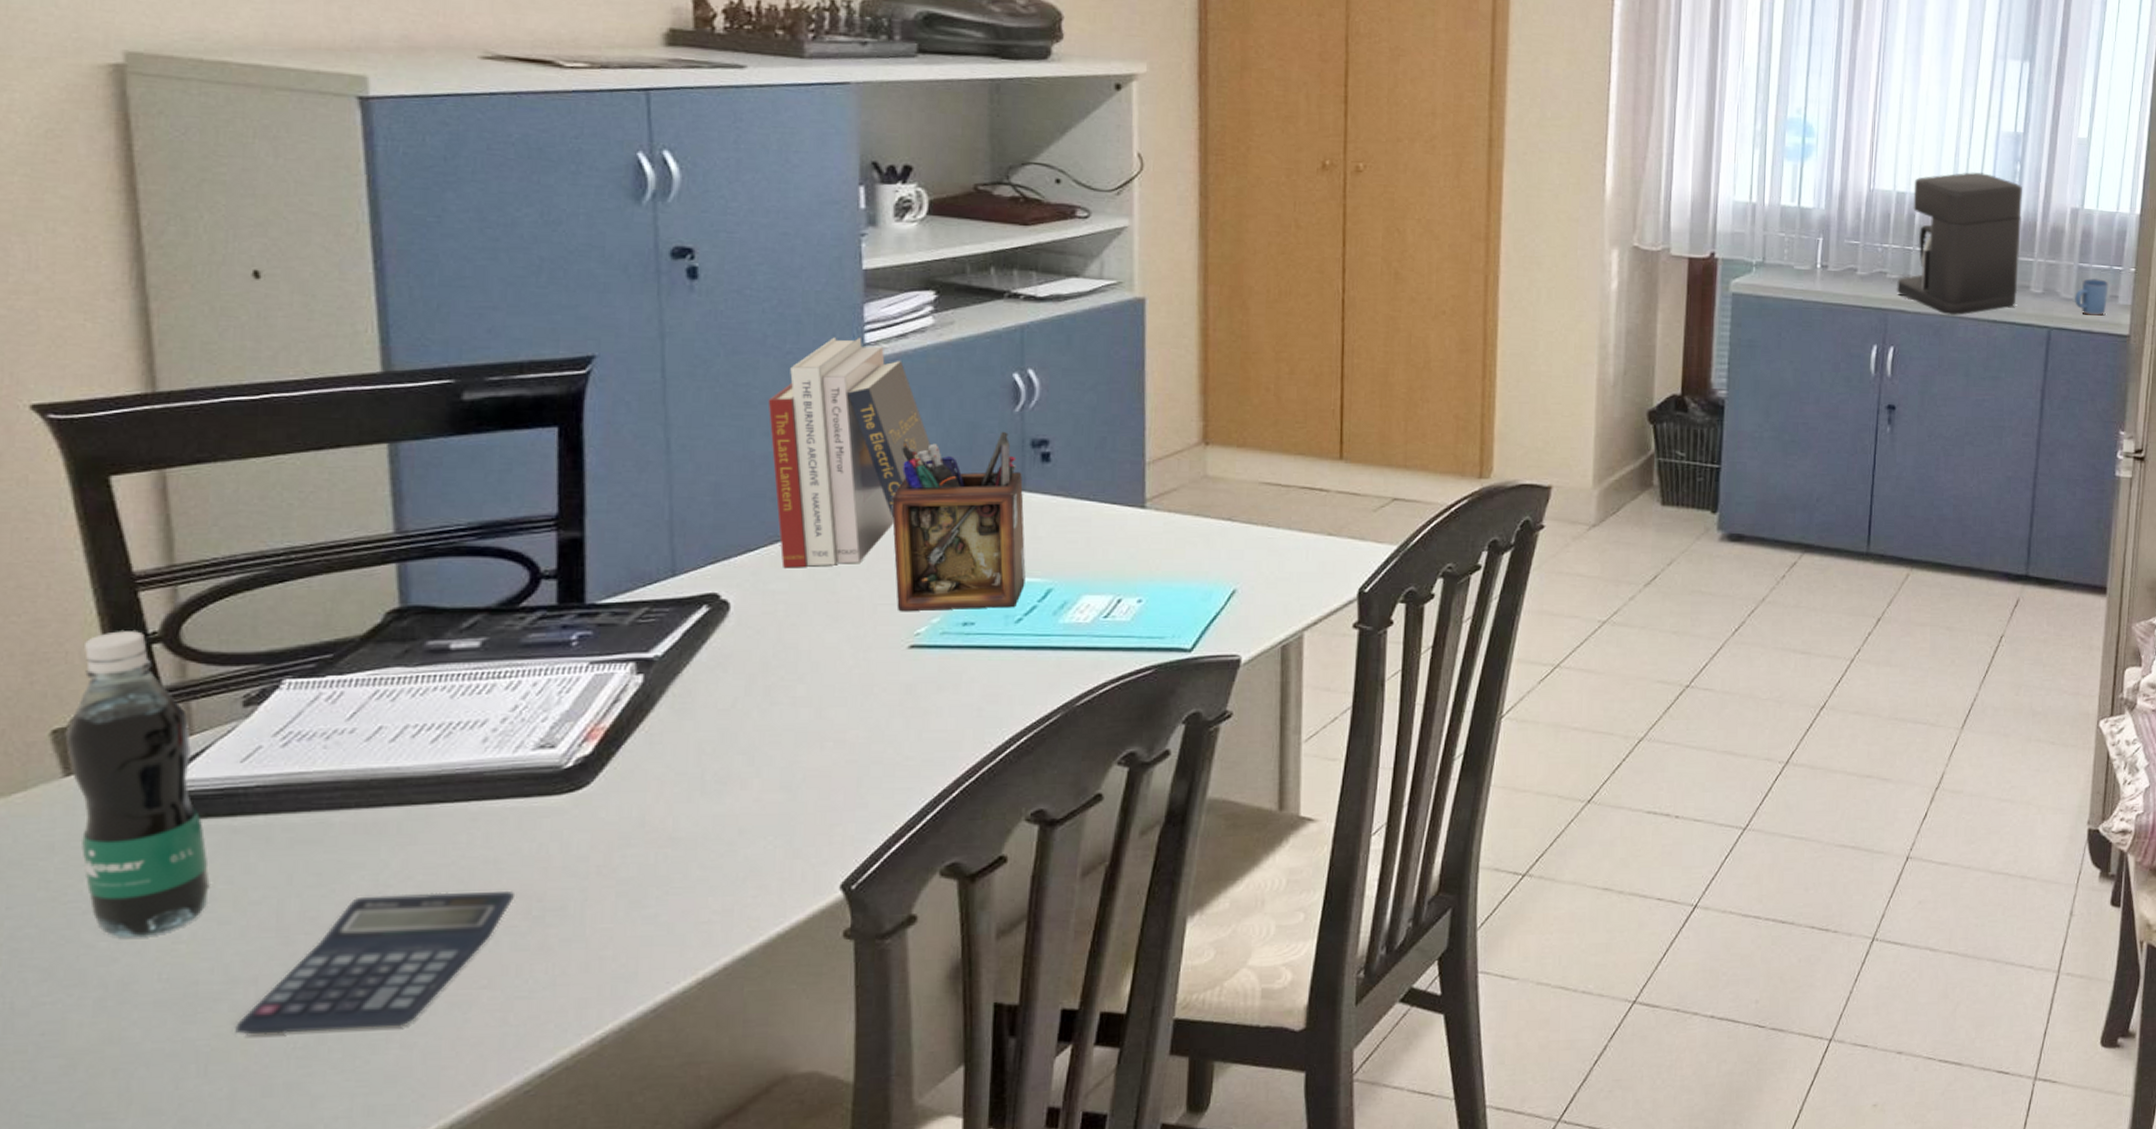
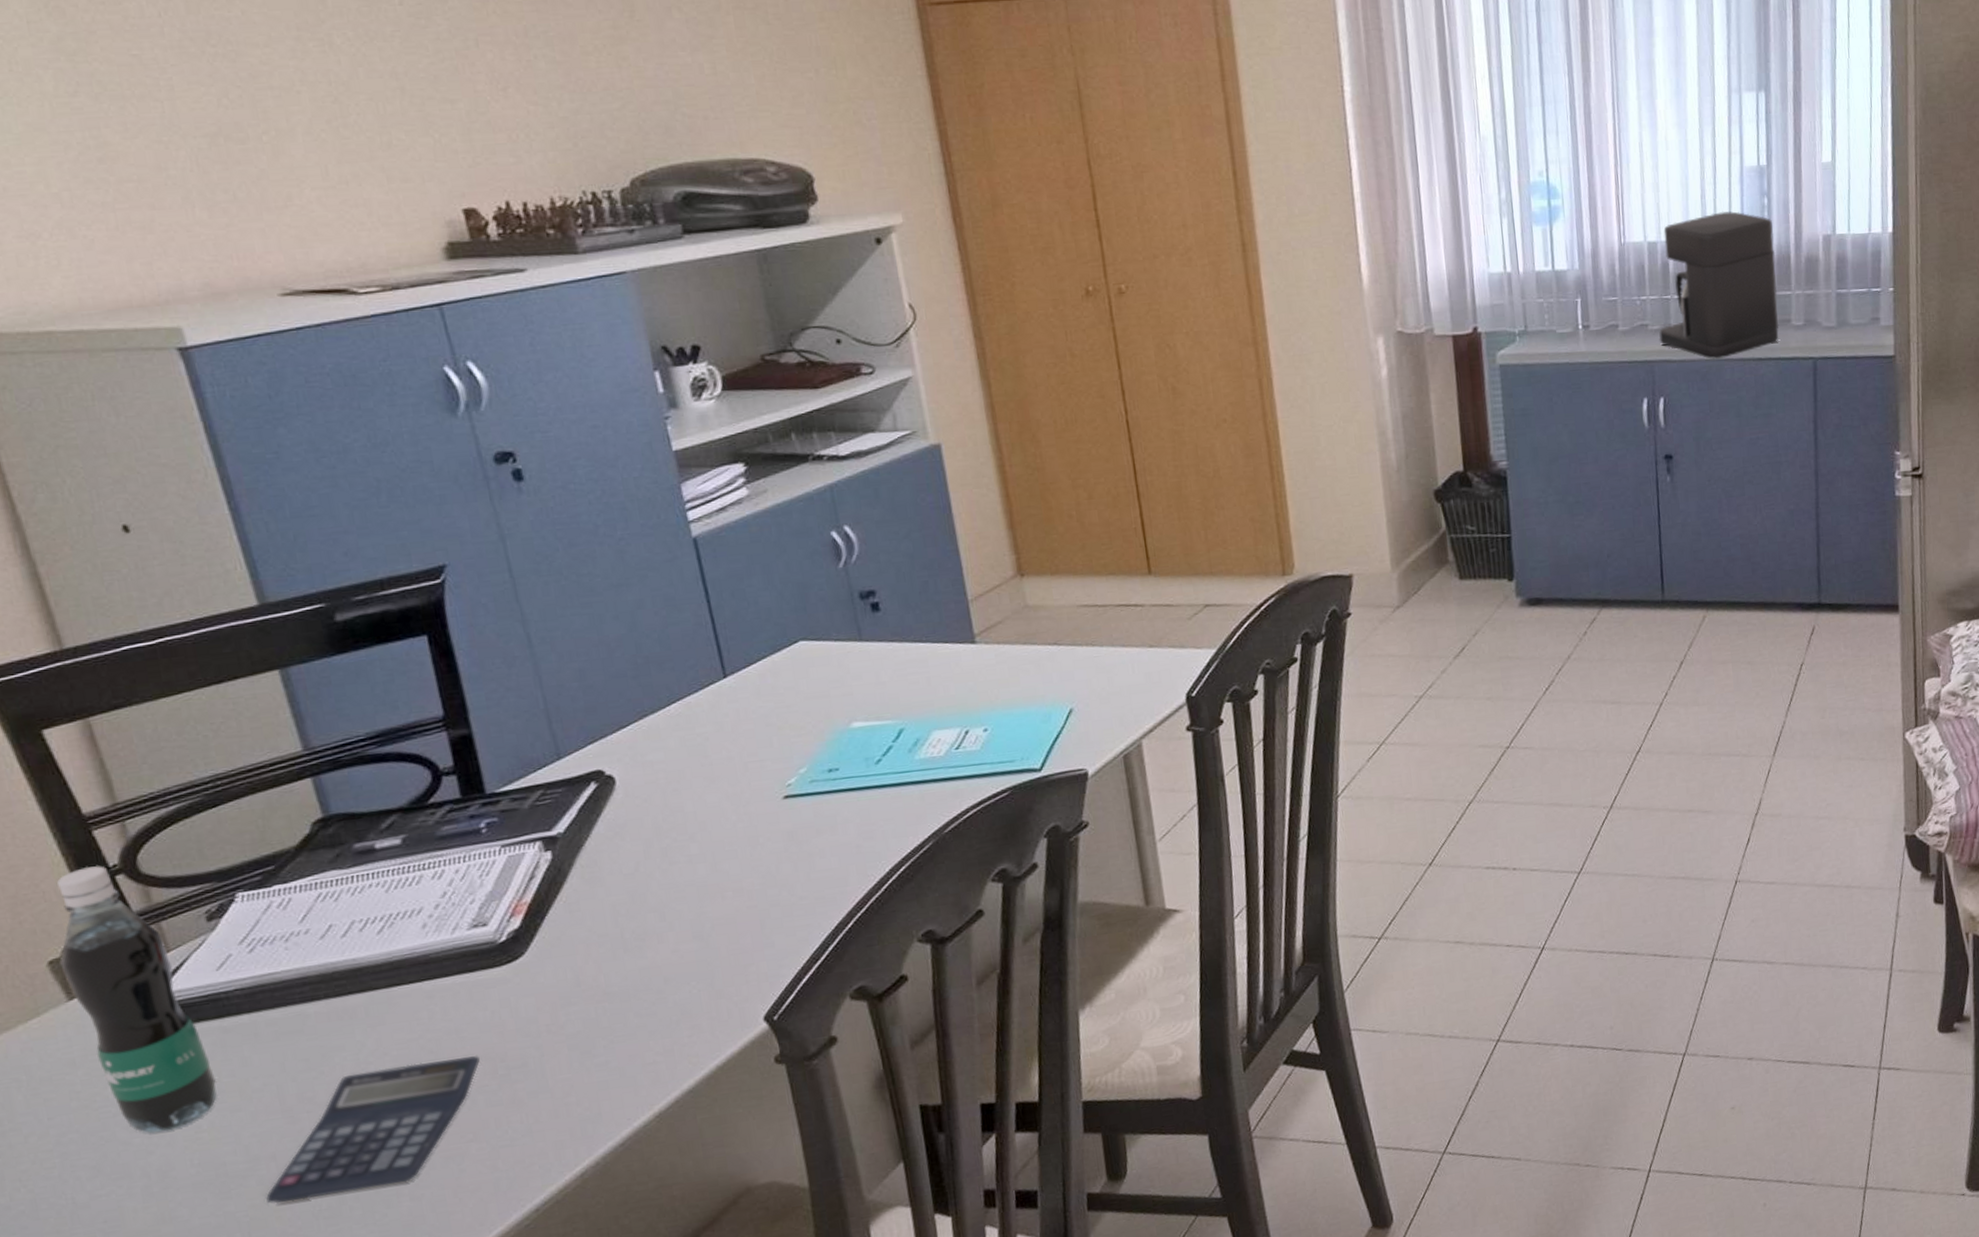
books: present [768,337,931,568] -> none [611,515,769,740]
desk organizer: present [891,431,1026,611] -> none [741,587,878,766]
mug: present [2075,278,2109,316] -> none [1836,303,1869,341]

